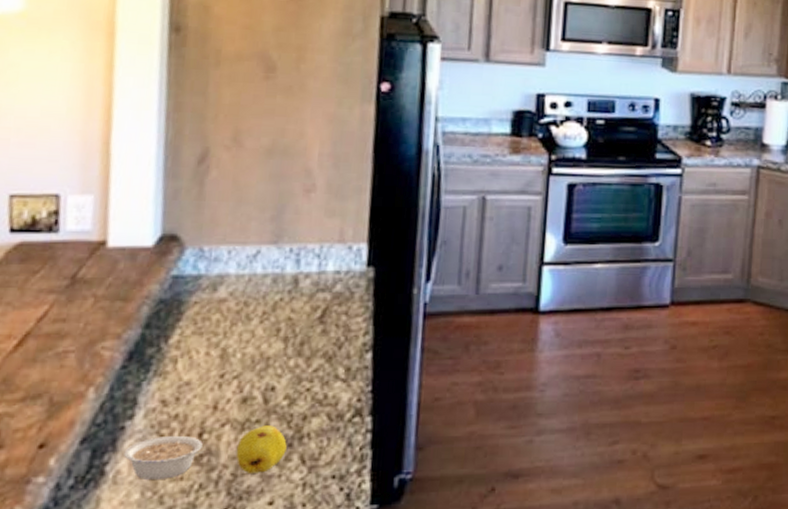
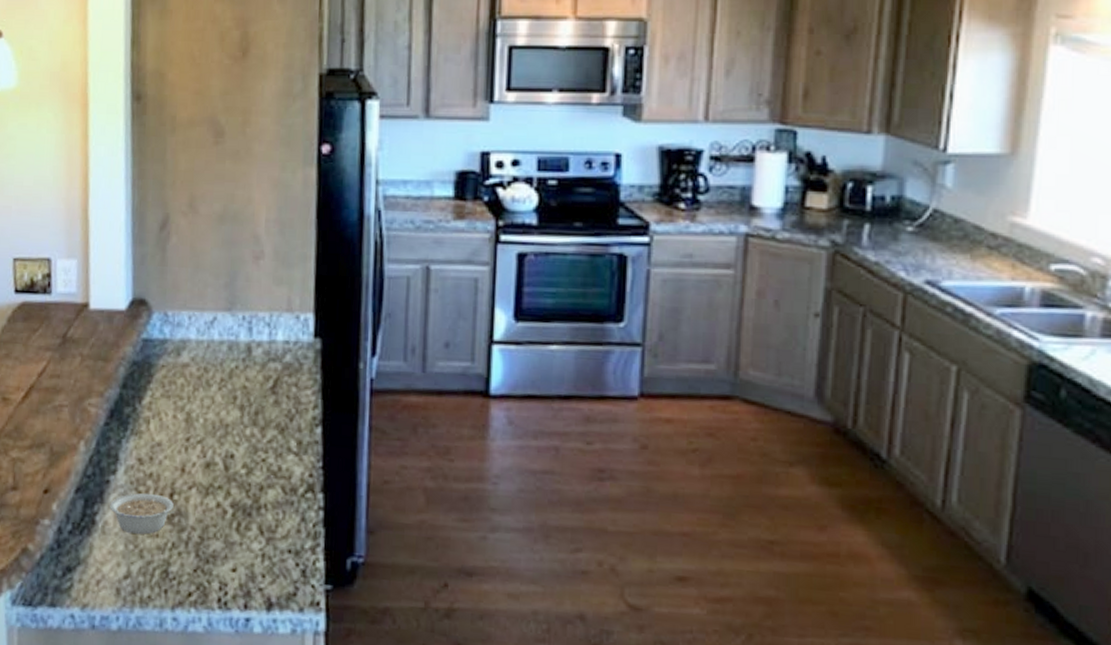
fruit: present [235,425,287,473] -> none [202,492,246,539]

